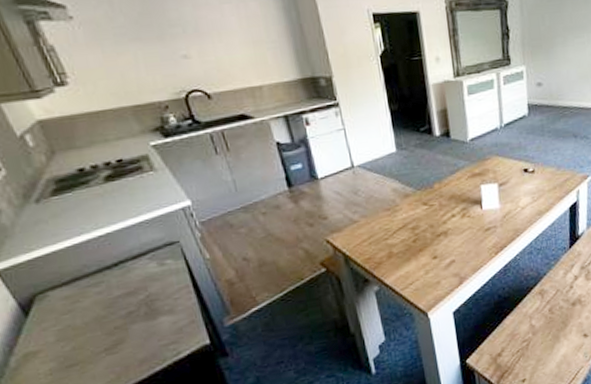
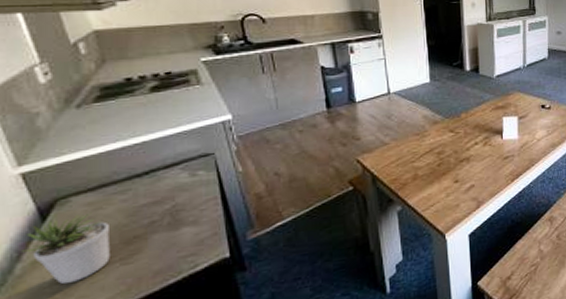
potted plant: none [13,305,96,375] -> present [22,212,110,284]

